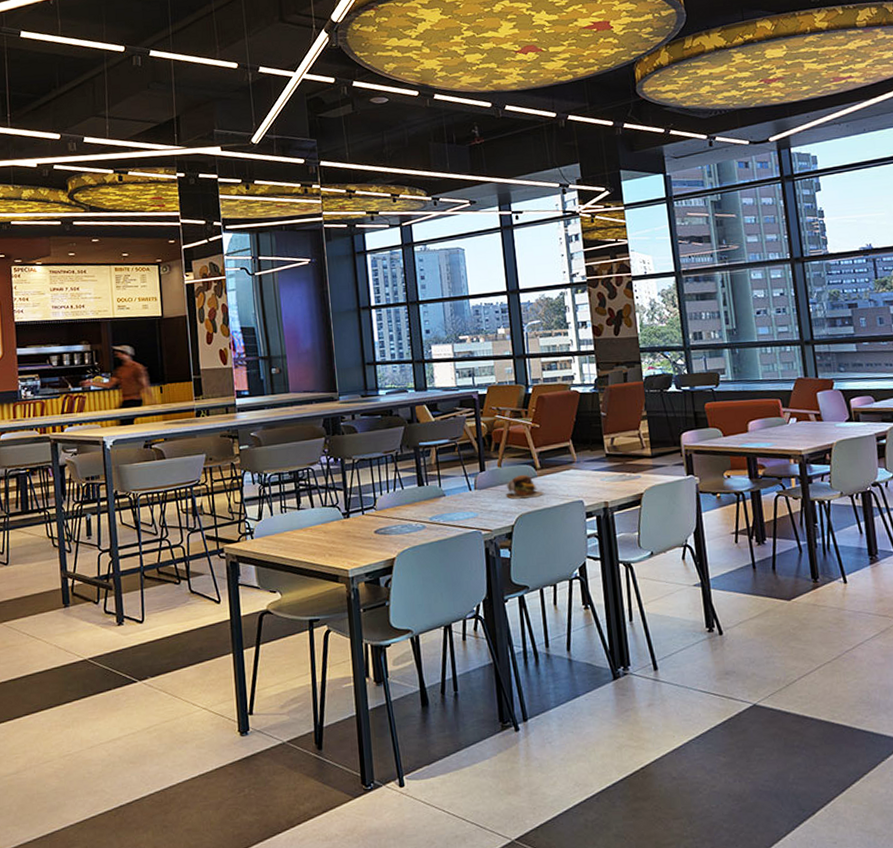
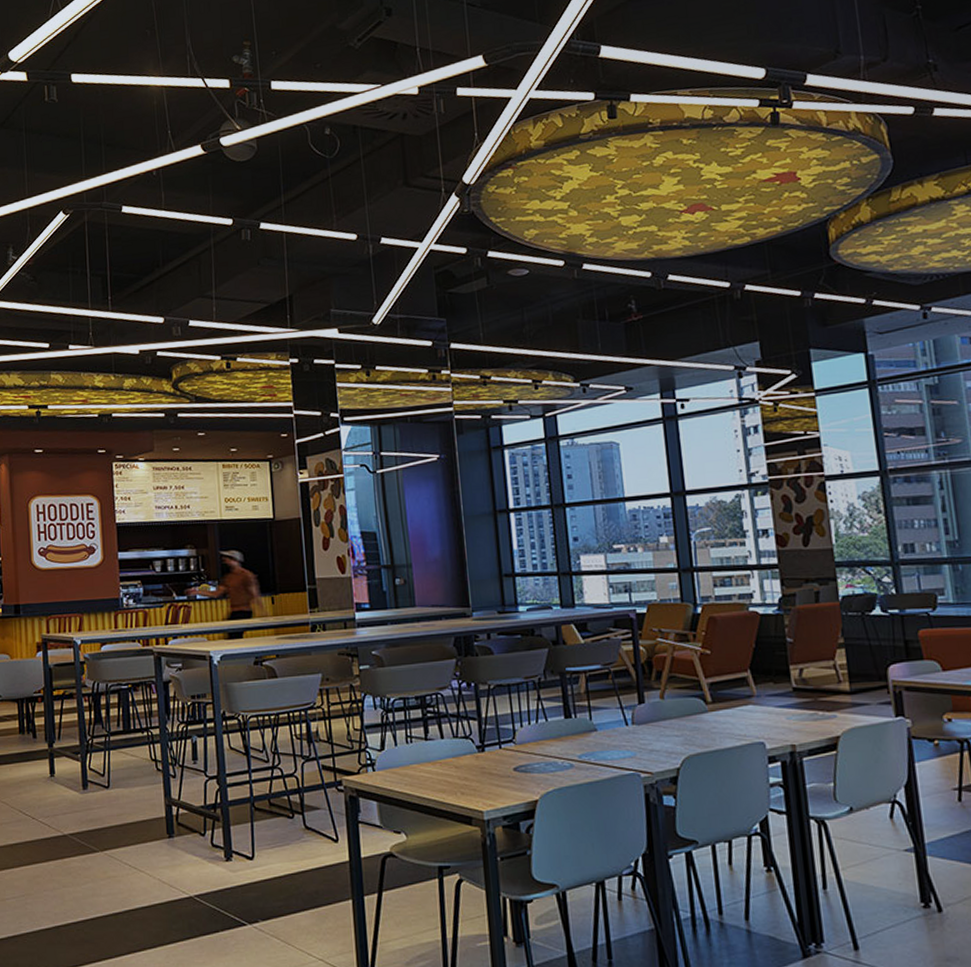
burger: present [505,474,544,500] -> none [669,708,716,738]

